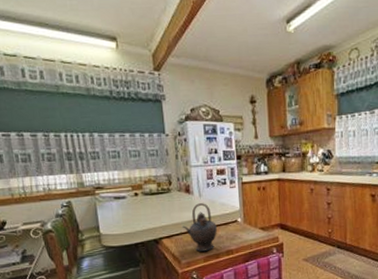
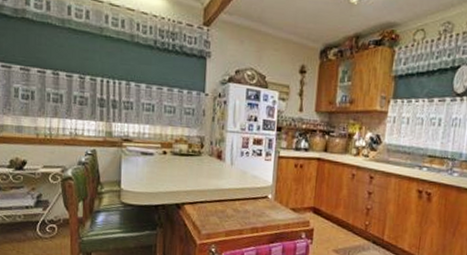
teapot: present [182,203,217,252] -> none [207,172,245,225]

